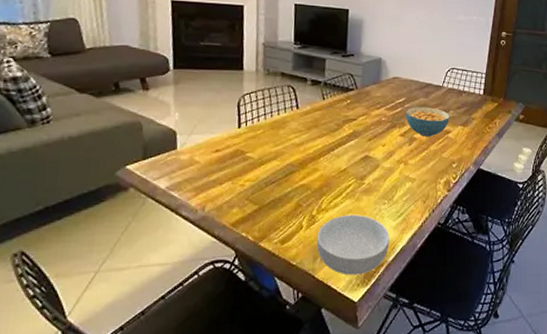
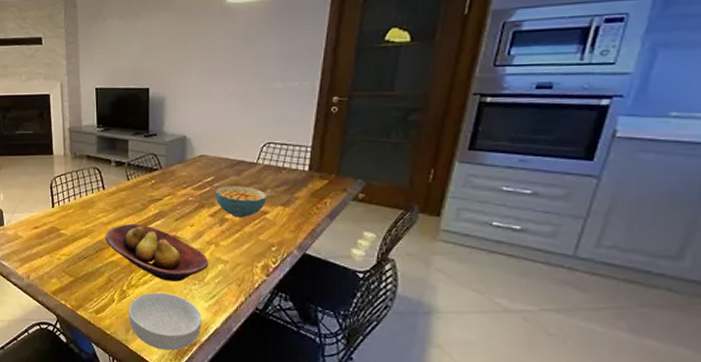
fruit bowl: none [296,144,398,202] -> present [105,223,209,282]

